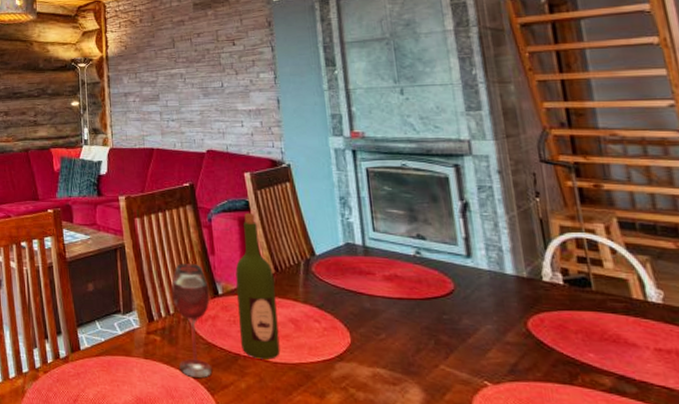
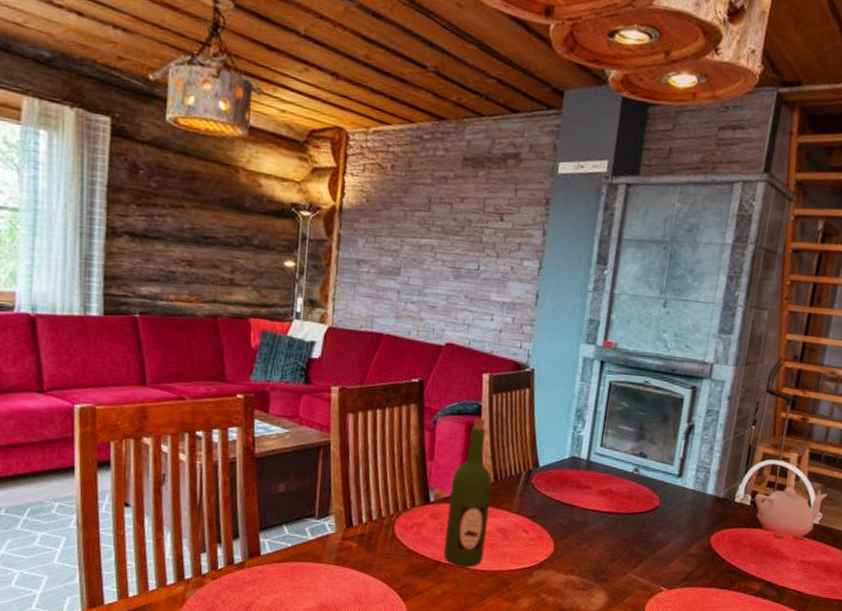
wineglass: present [171,264,213,378] -> none [373,467,421,584]
teapot: none [566,262,661,324] -> present [754,488,828,541]

